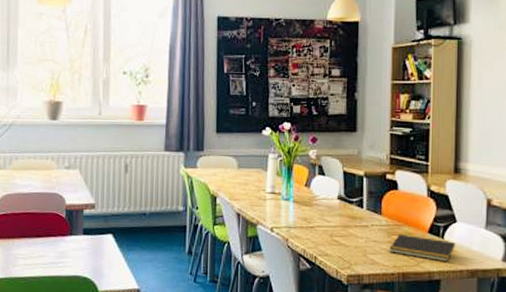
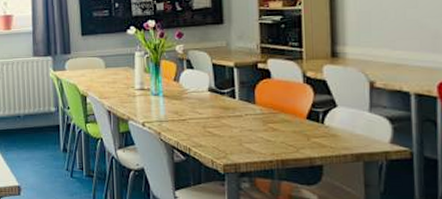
notepad: present [389,233,455,262] -> none [266,121,337,147]

